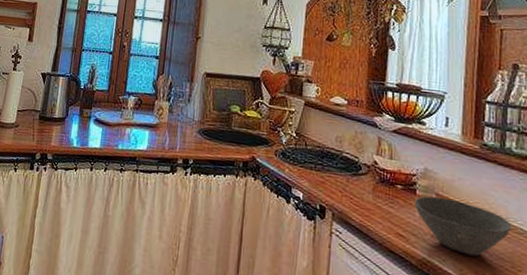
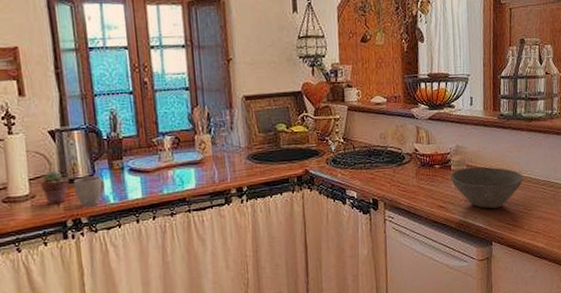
potted succulent: none [24,107,47,137] -> present [40,171,69,205]
mug: none [48,117,73,146] -> present [74,175,105,208]

